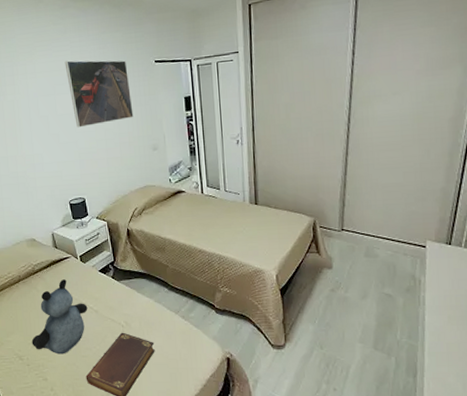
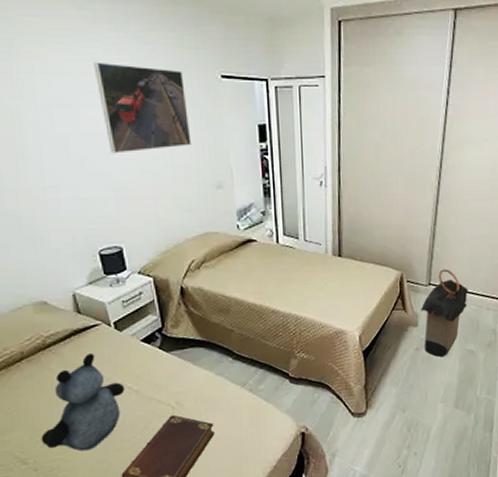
laundry hamper: none [334,216,383,300] -> present [420,269,468,358]

